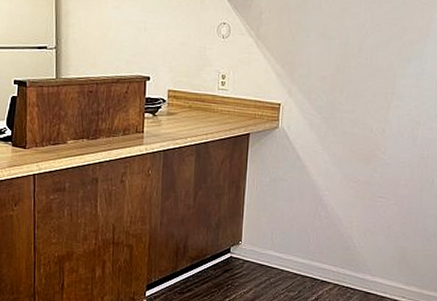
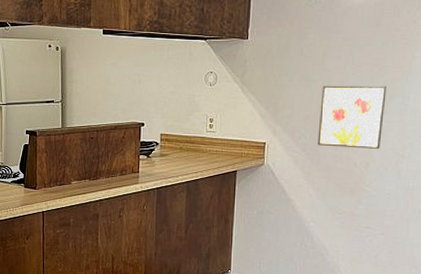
wall art: none [334,44,405,114] -> present [317,85,387,149]

